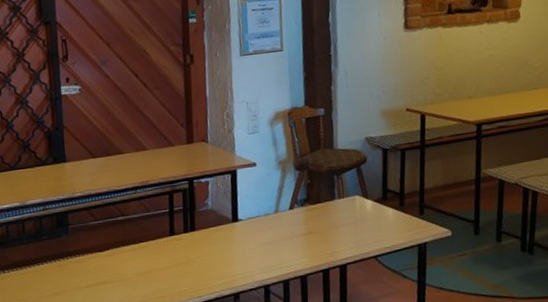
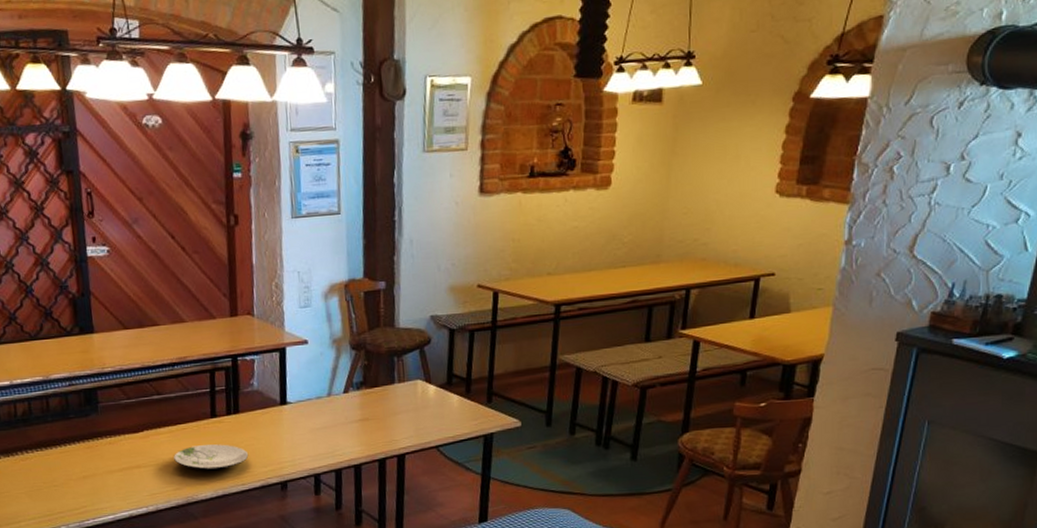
plate: none [136,259,205,284] -> present [174,444,249,470]

